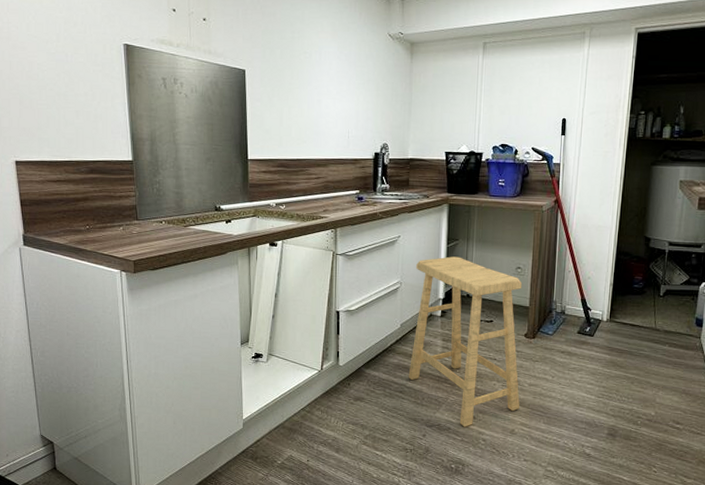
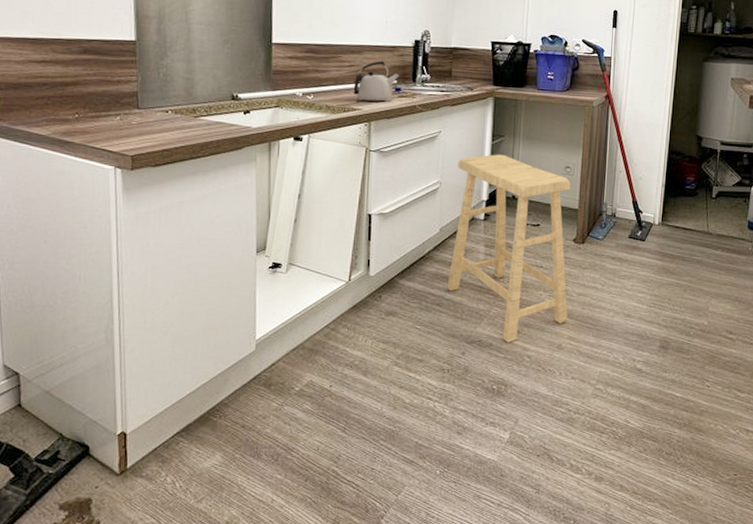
kettle: none [320,172,362,210] -> present [353,60,400,102]

